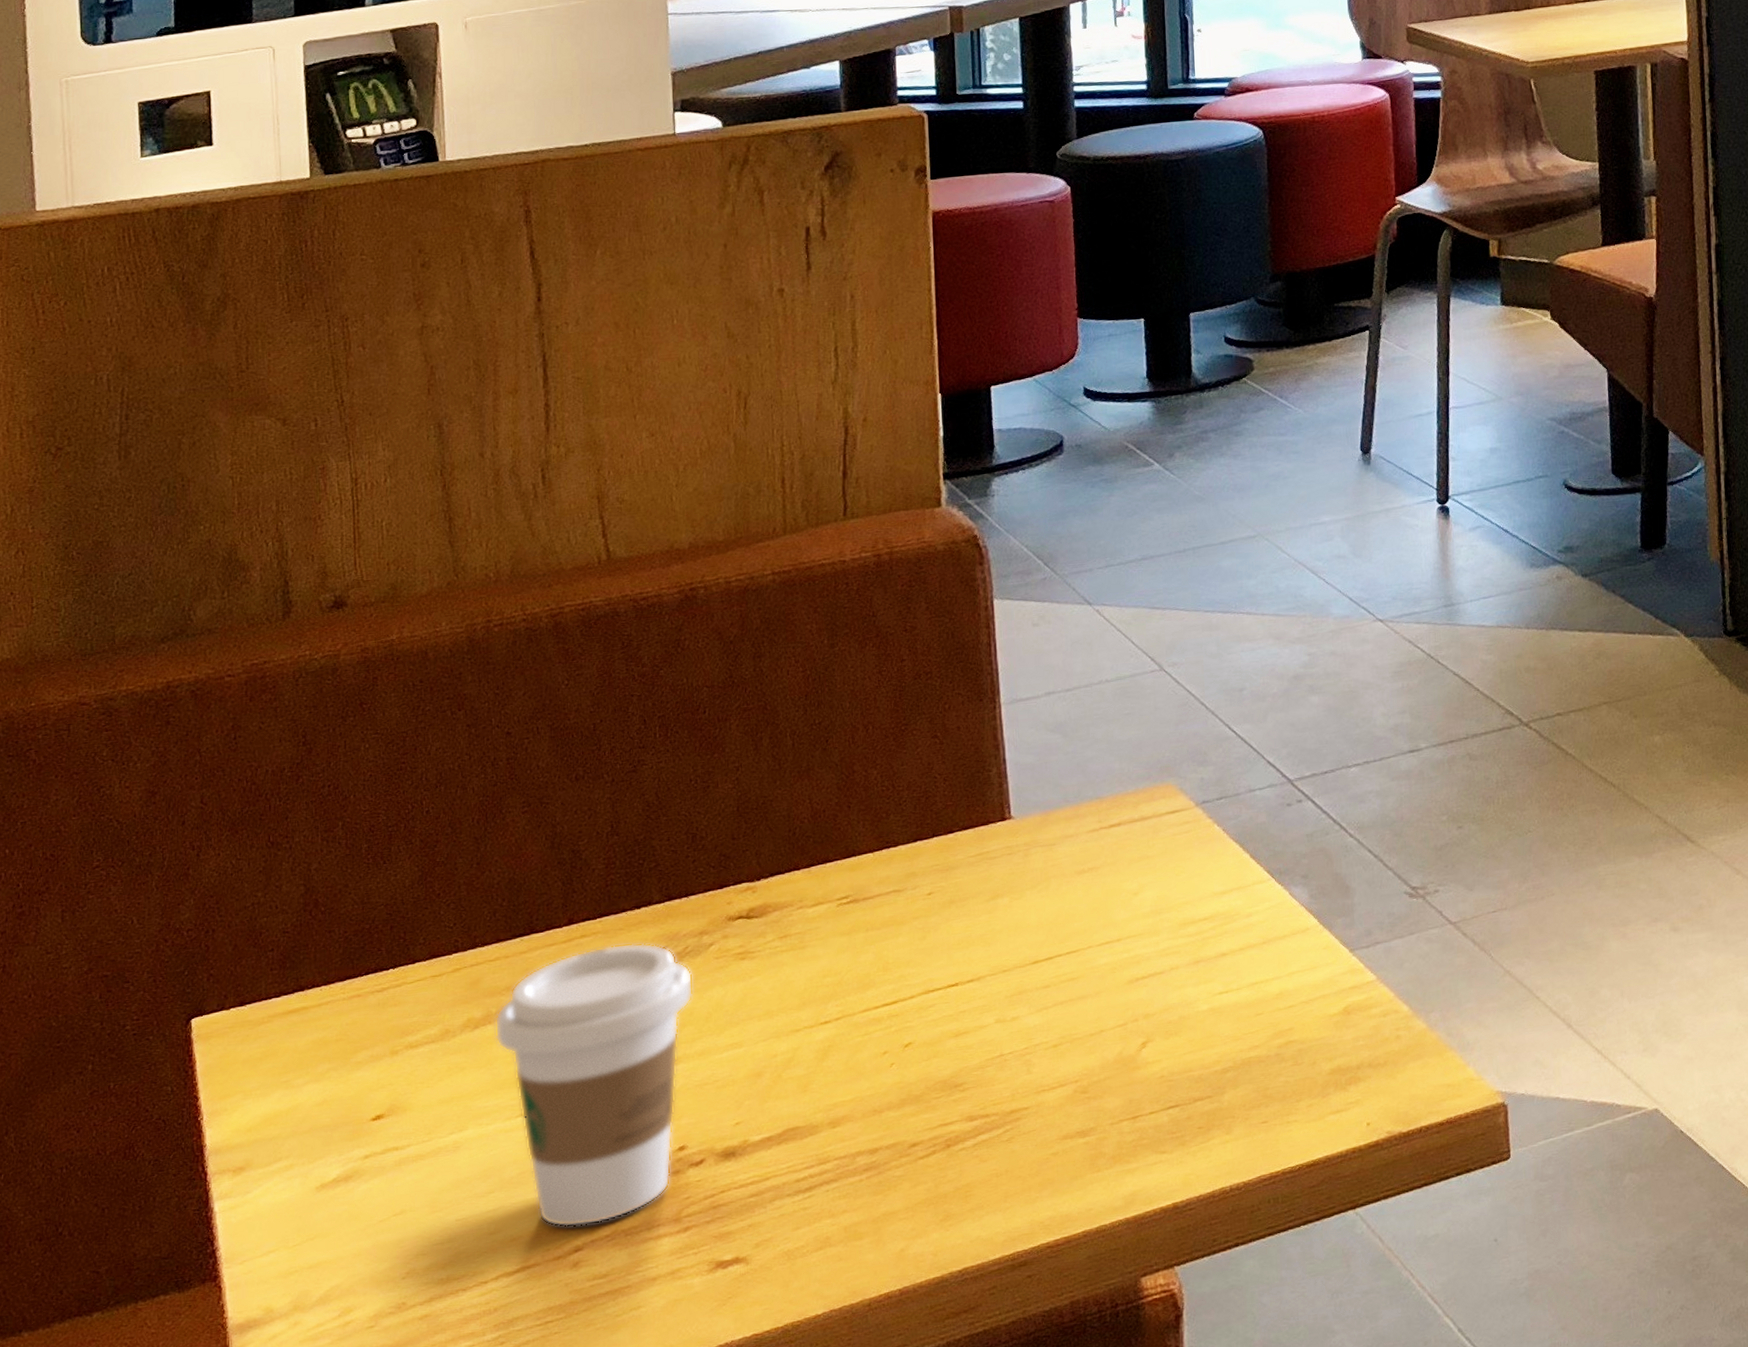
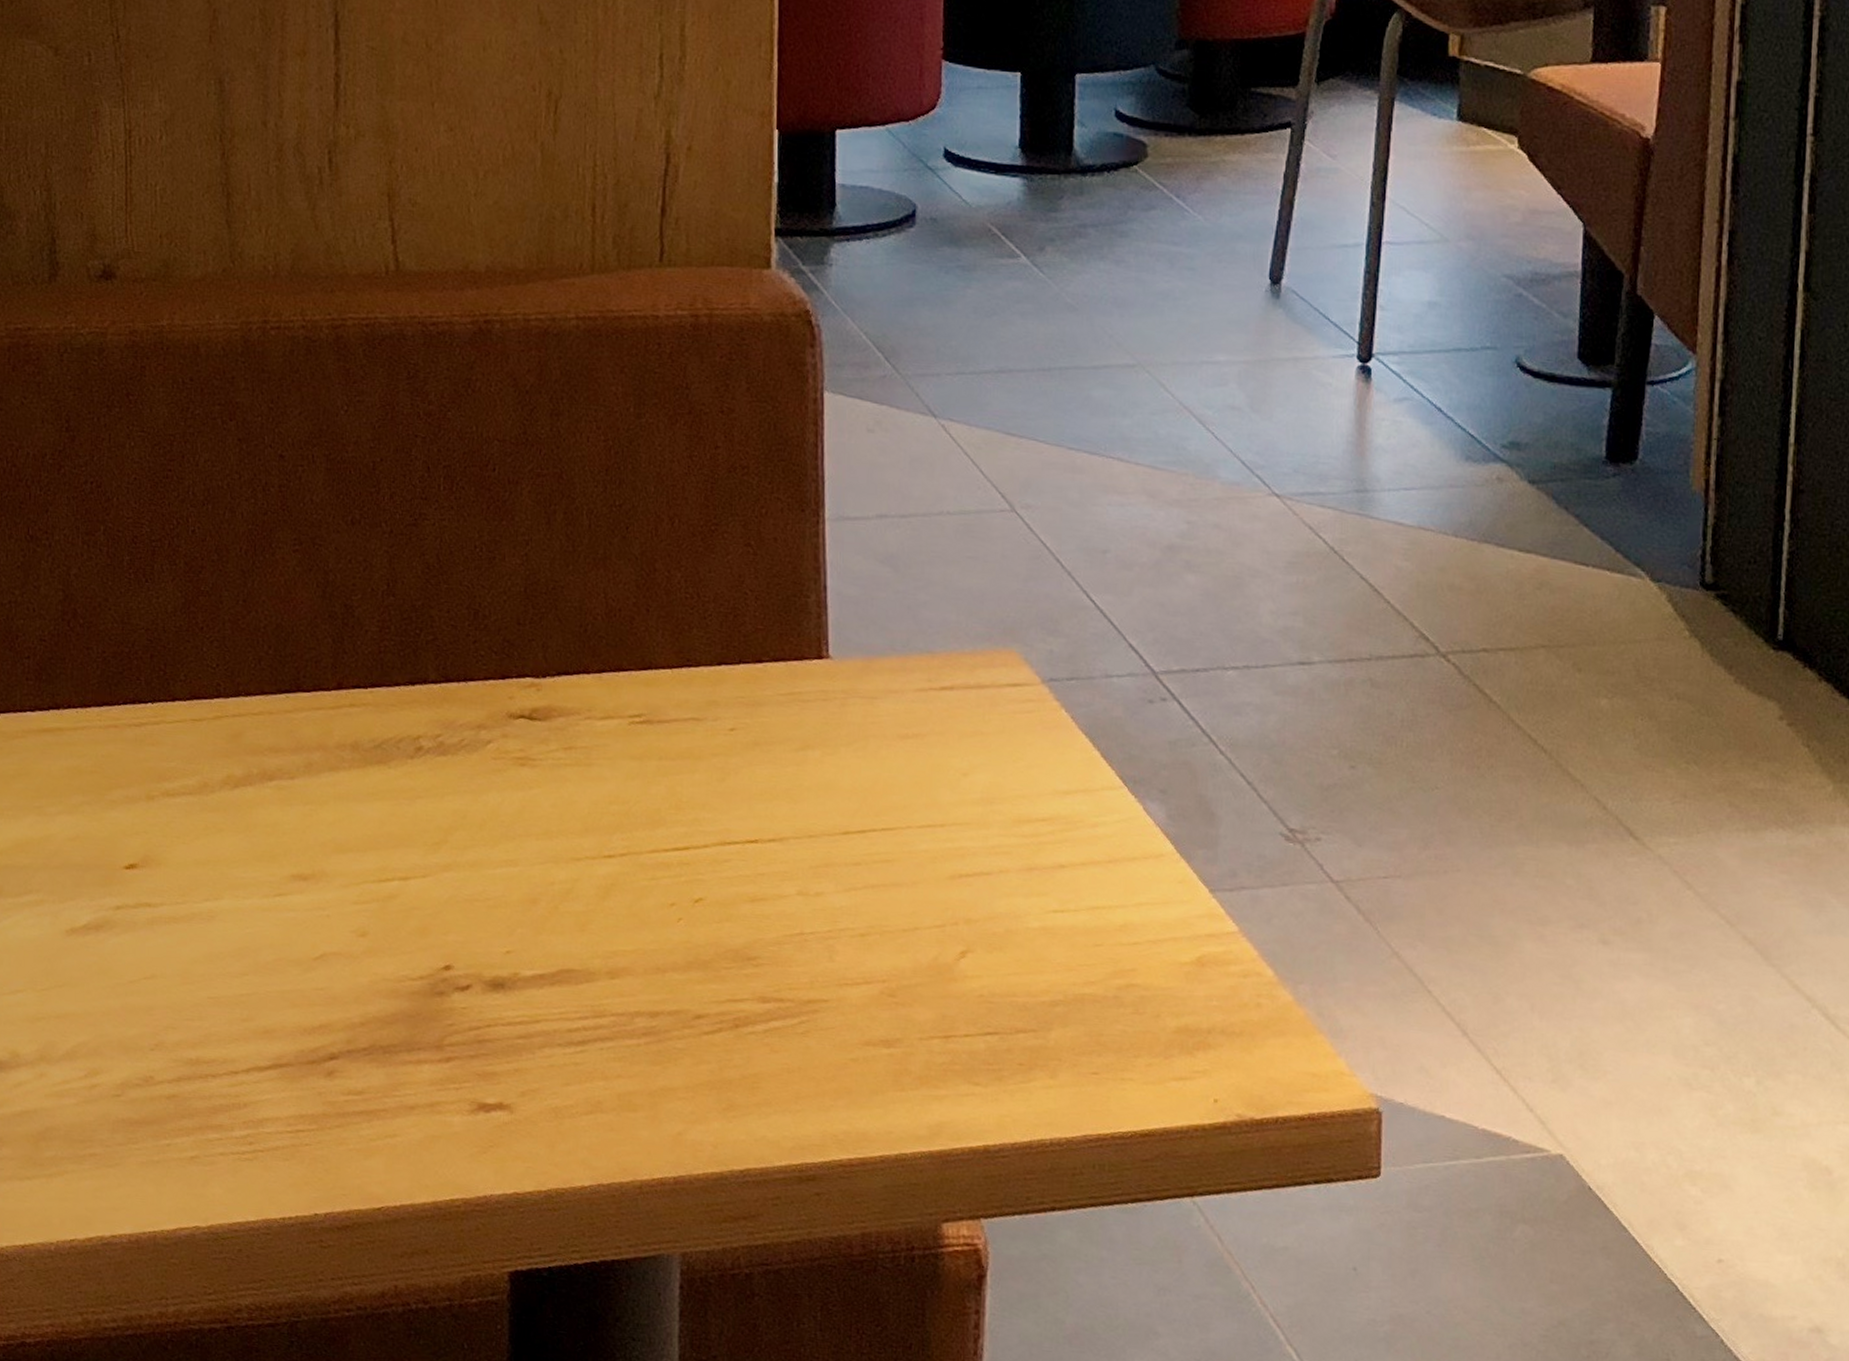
coffee cup: present [494,942,694,1228] -> none [255,721,468,1034]

